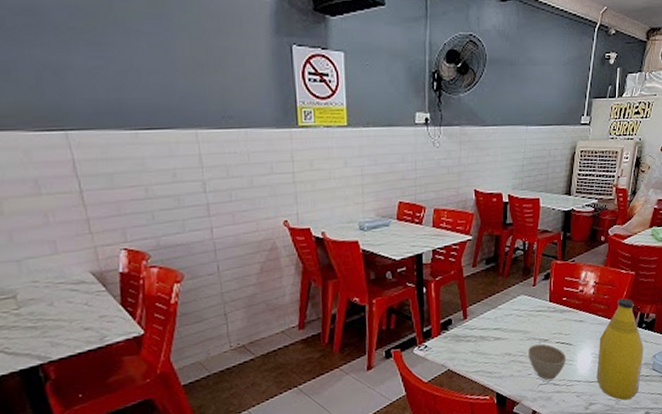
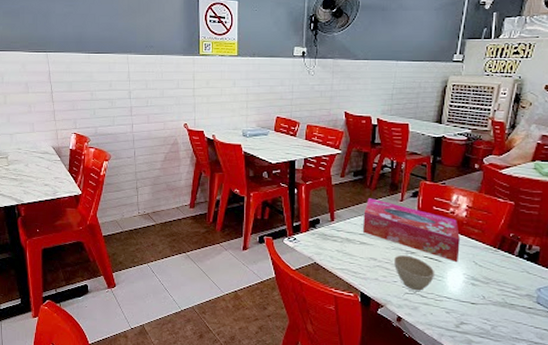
tissue box: none [497,287,588,344] -> present [363,198,460,263]
bottle: present [596,298,644,401] -> none [469,225,525,328]

